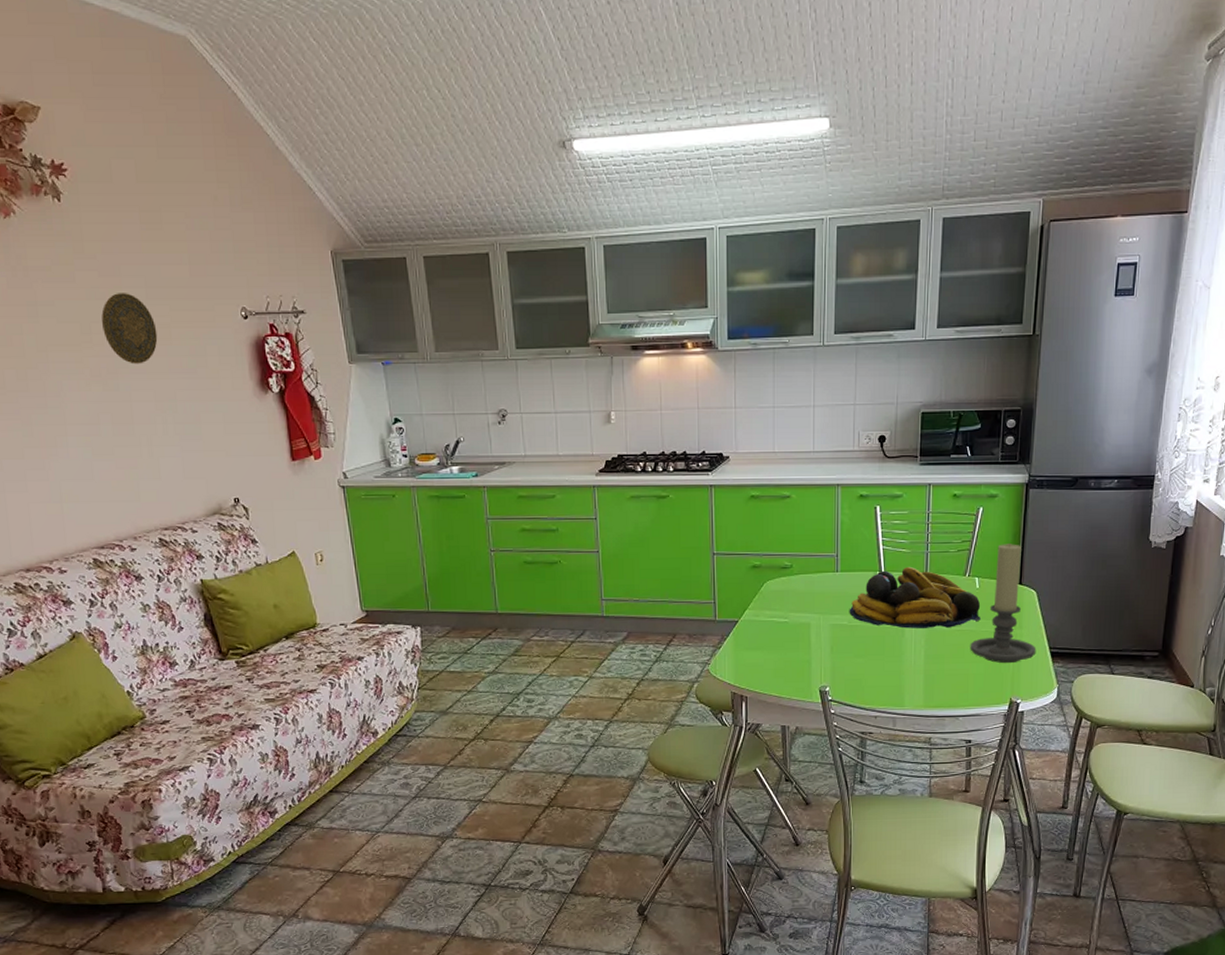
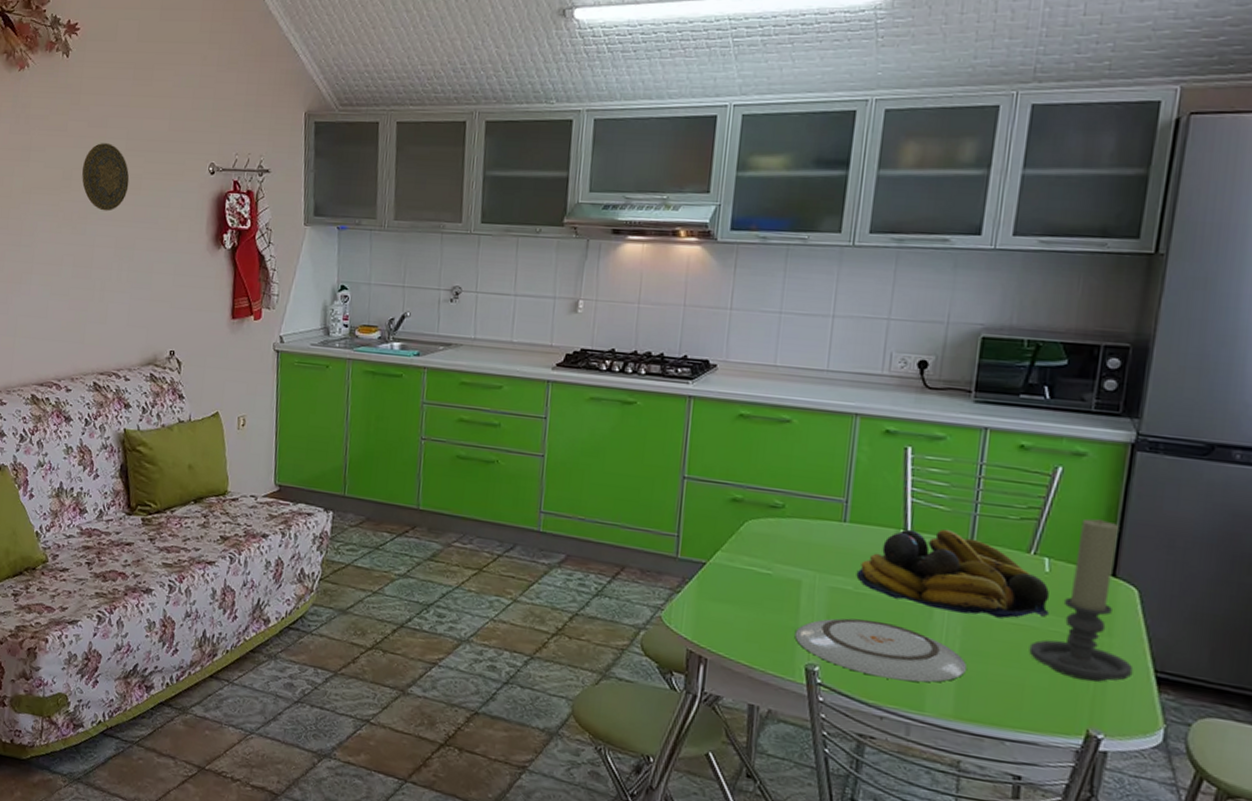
plate: none [809,644,931,687] -> present [794,618,968,683]

